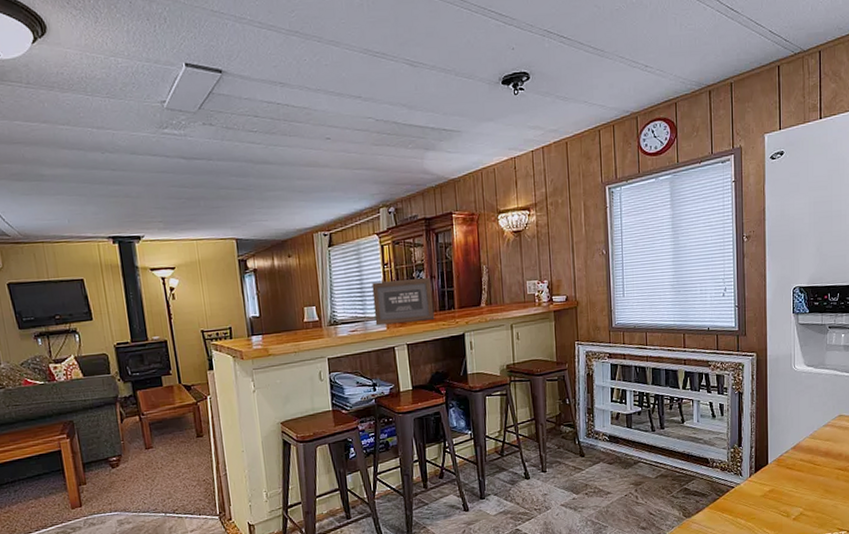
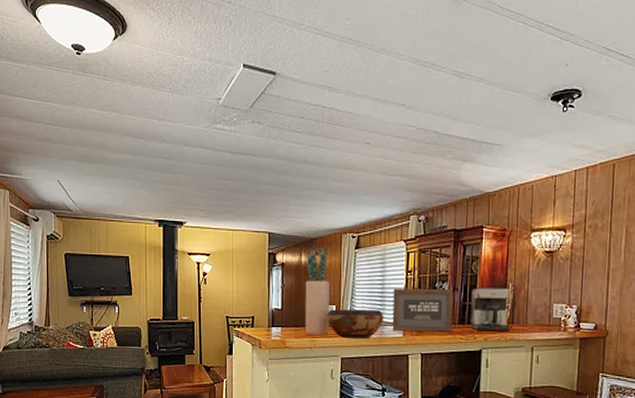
vase: none [279,245,312,340] -> present [304,244,330,336]
decorative bowl: none [307,305,366,338] -> present [326,309,383,339]
coffee maker: none [448,271,489,316] -> present [470,288,510,332]

